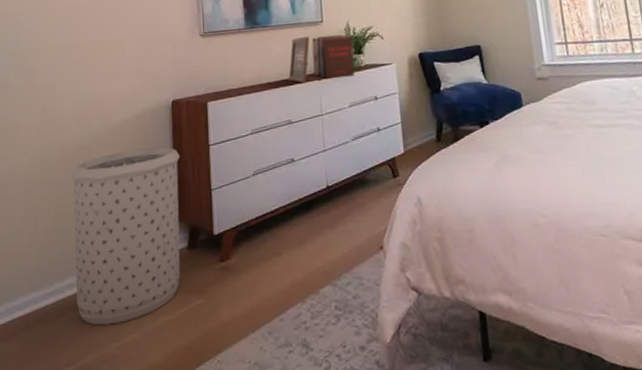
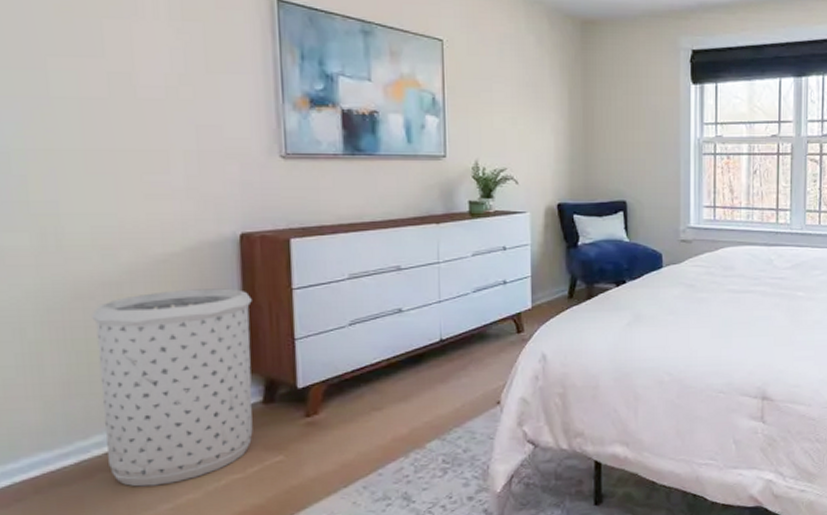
picture frame: present [288,37,310,83] -> none [399,172,429,226]
books: present [312,34,355,80] -> none [430,174,482,224]

